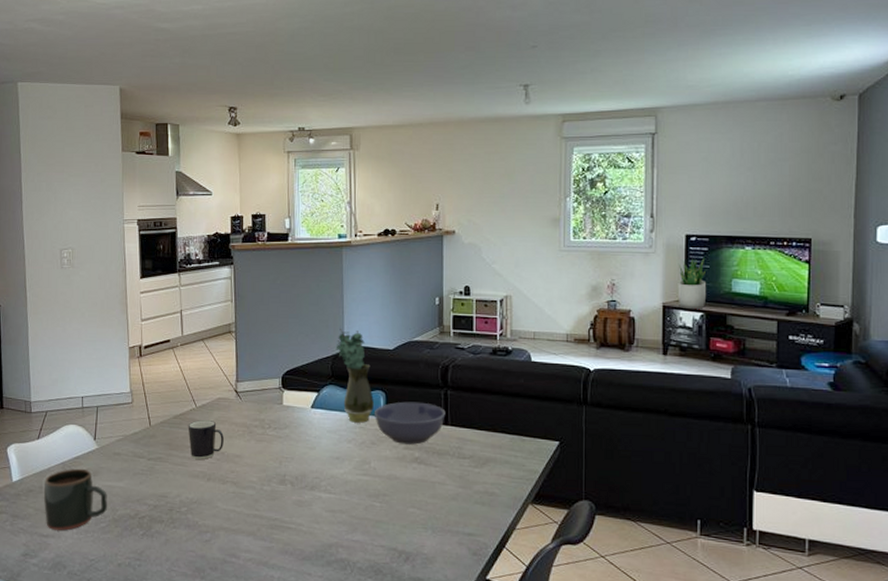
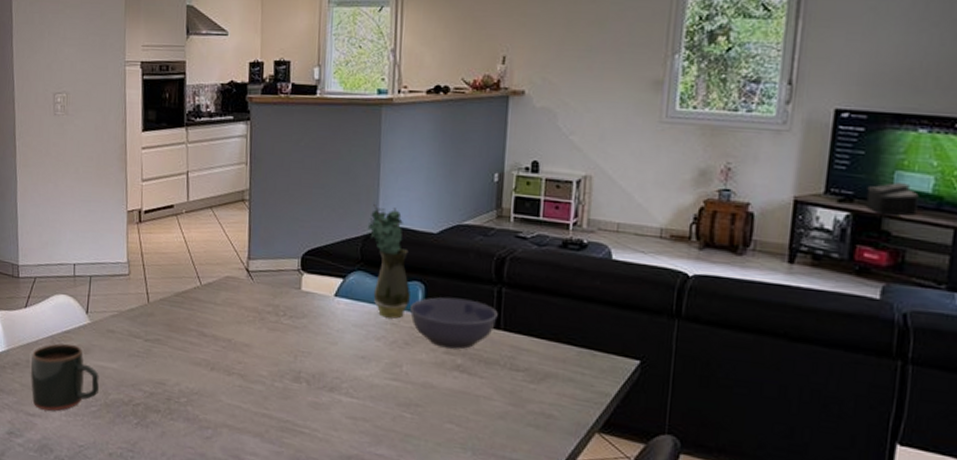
mug: present [188,420,224,459] -> none [190,300,231,346]
planter: present [678,258,707,310] -> none [816,141,860,208]
speaker: none [714,288,750,314] -> present [865,183,919,216]

